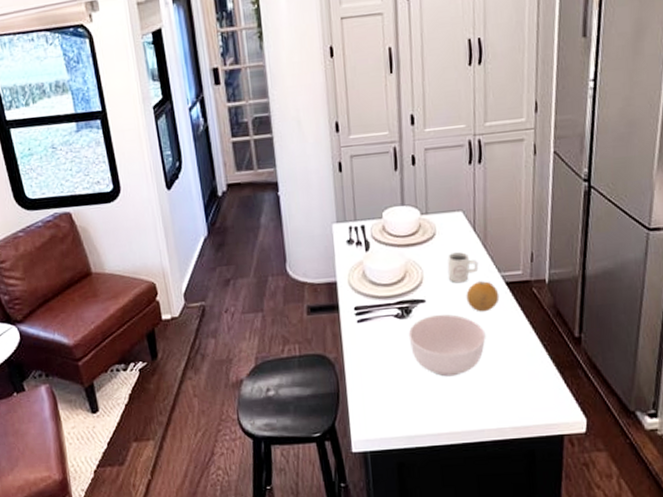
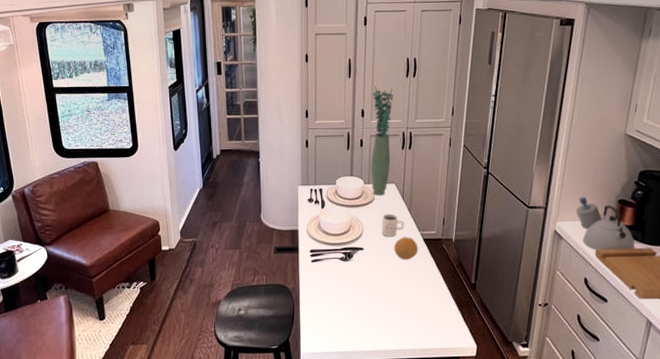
bowl: present [408,314,486,377] -> none [349,259,407,308]
vase: none [424,81,455,229] -> present [371,86,394,196]

